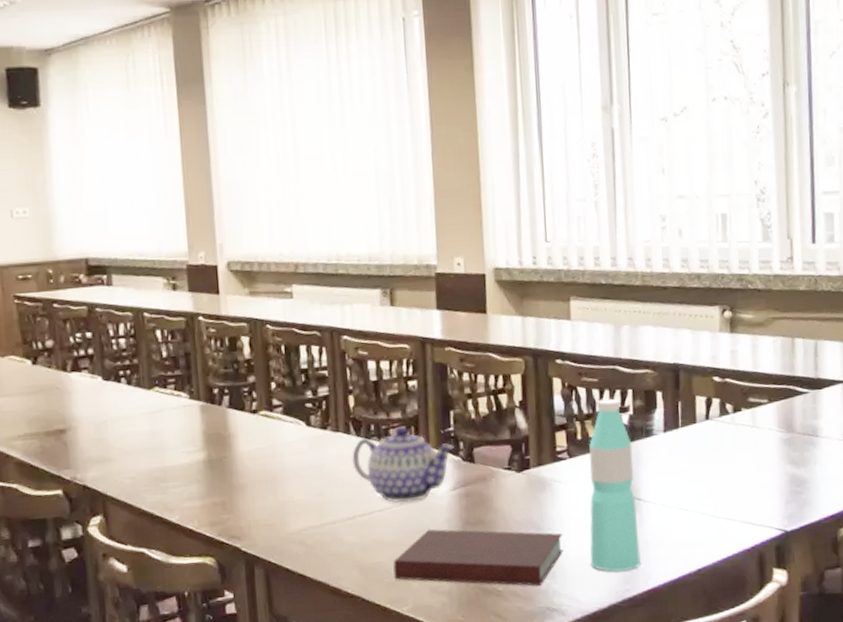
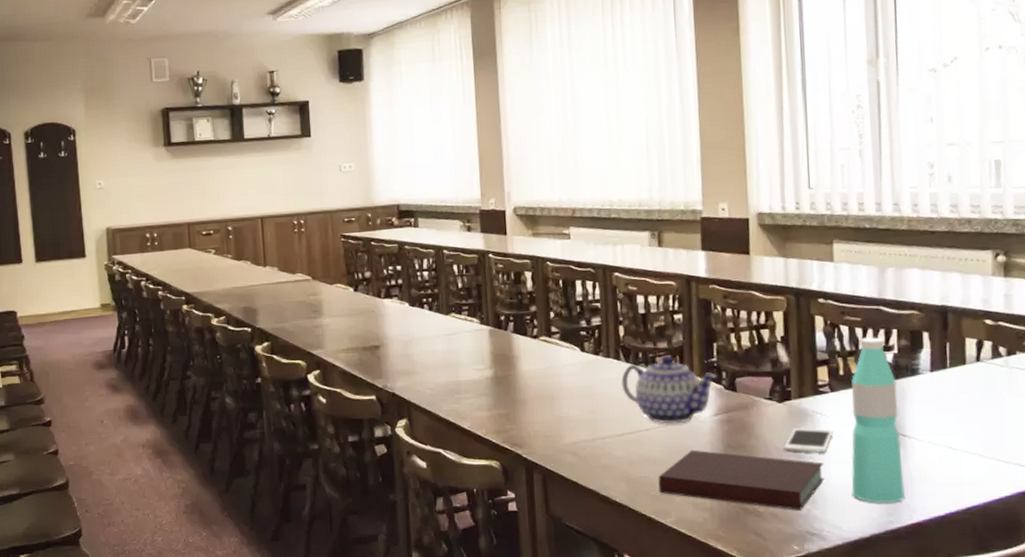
cell phone: none [523,497,572,524] -> present [784,428,833,453]

